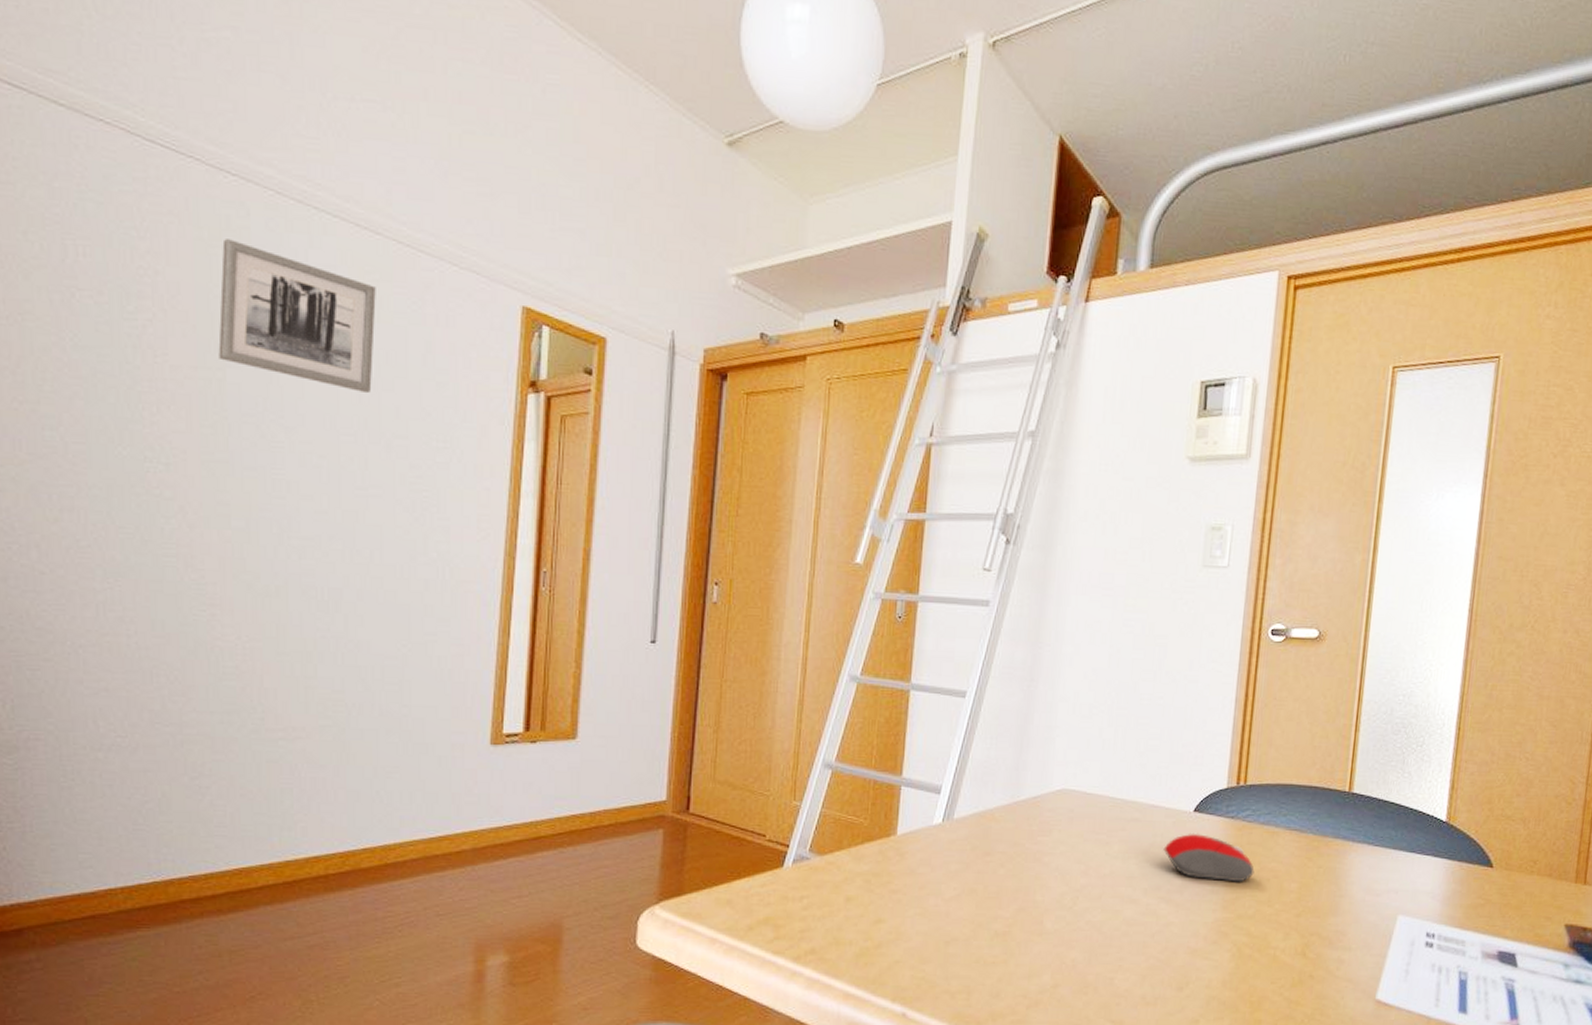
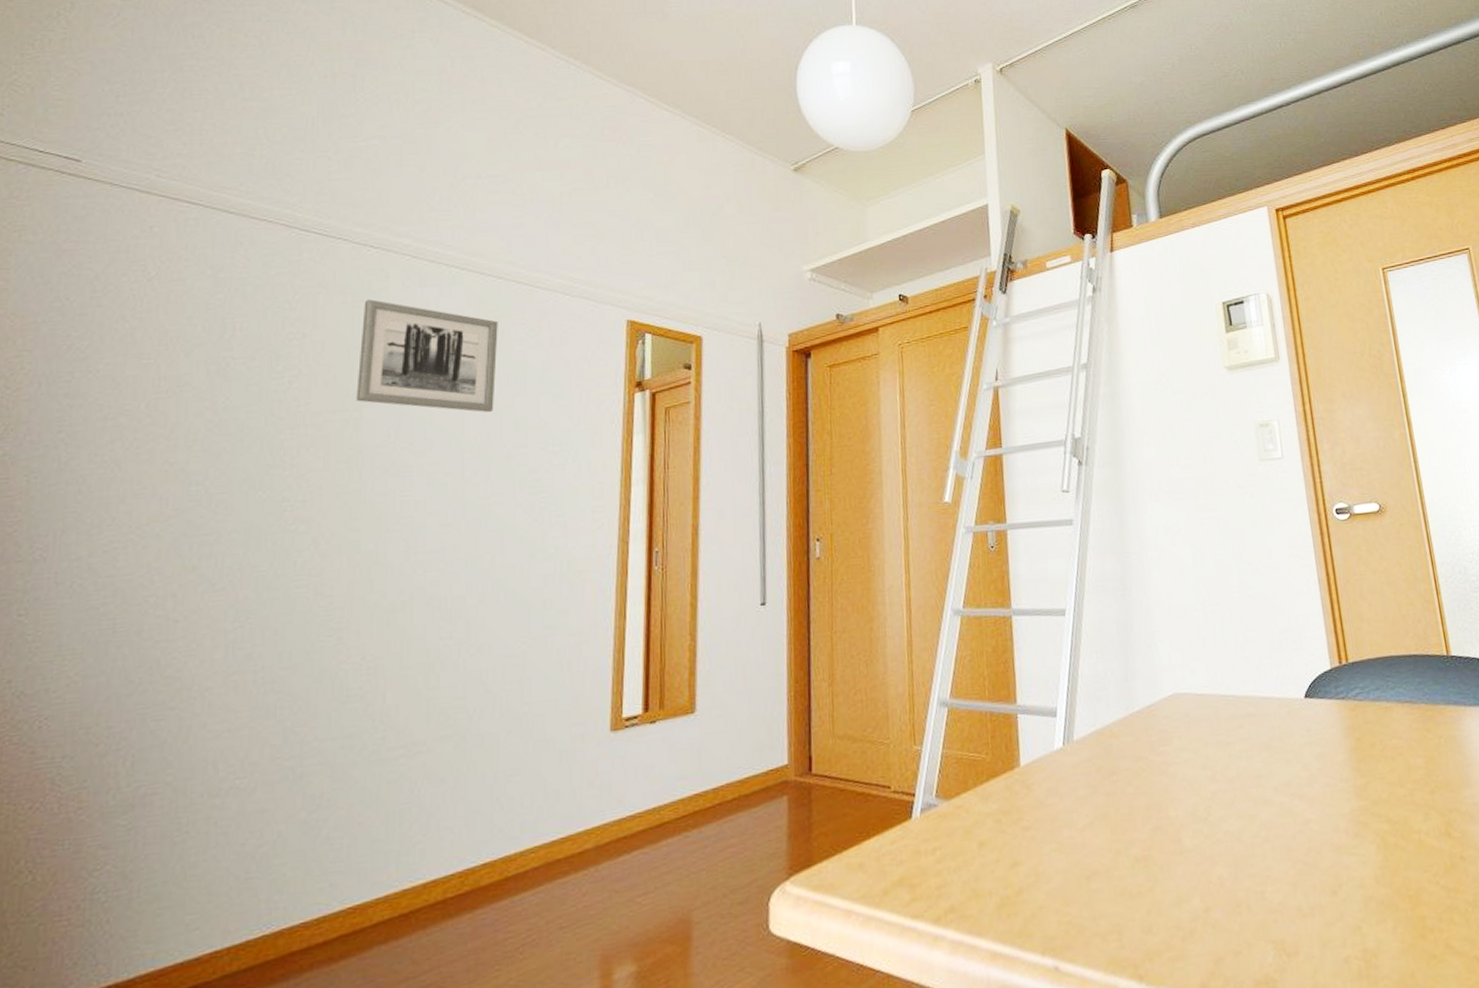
computer mouse: present [1163,833,1254,882] -> none [1284,719,1378,768]

